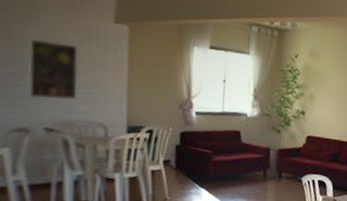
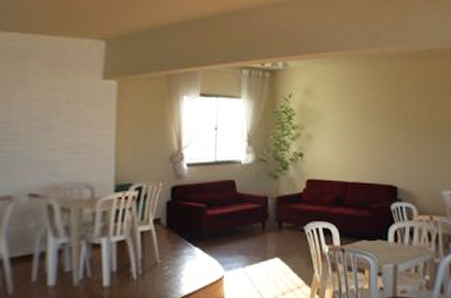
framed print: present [28,39,78,100] -> none [13,102,66,164]

